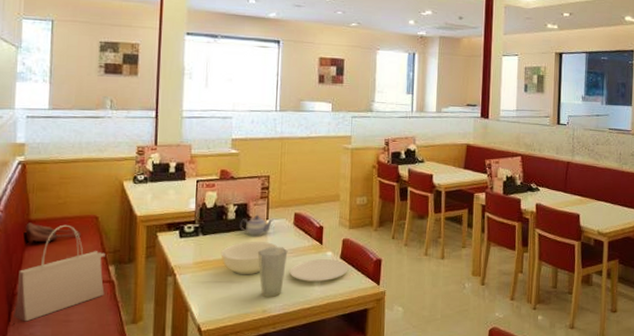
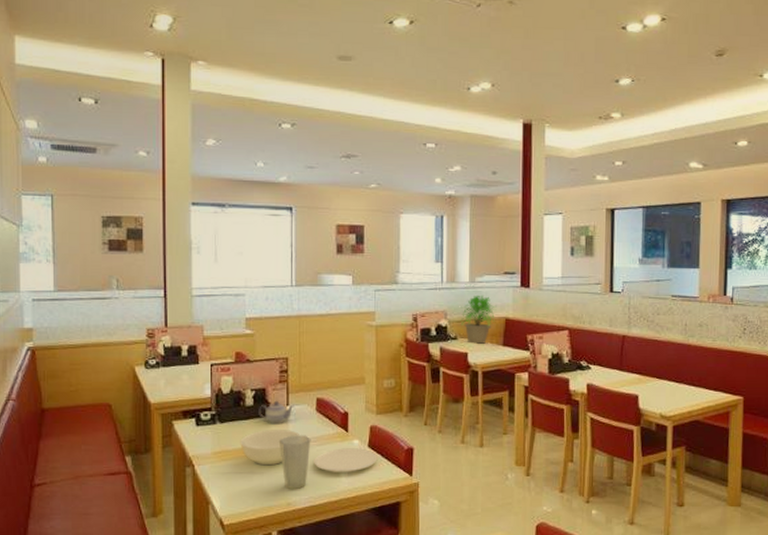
tote bag: present [14,224,105,322] -> none [33,413,122,515]
handbag: present [25,222,81,244] -> none [39,411,95,434]
potted plant: none [427,123,459,167] -> present [460,295,497,344]

